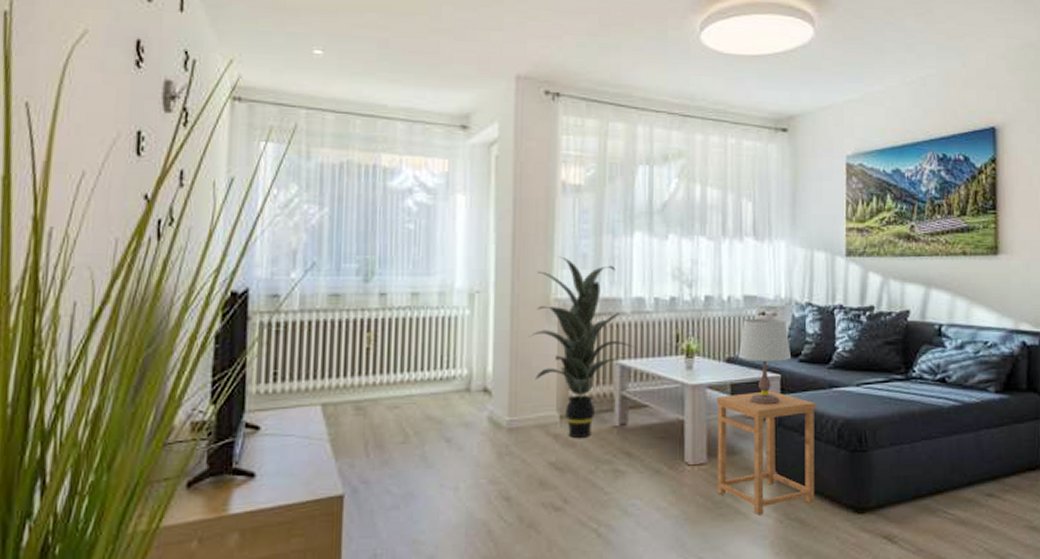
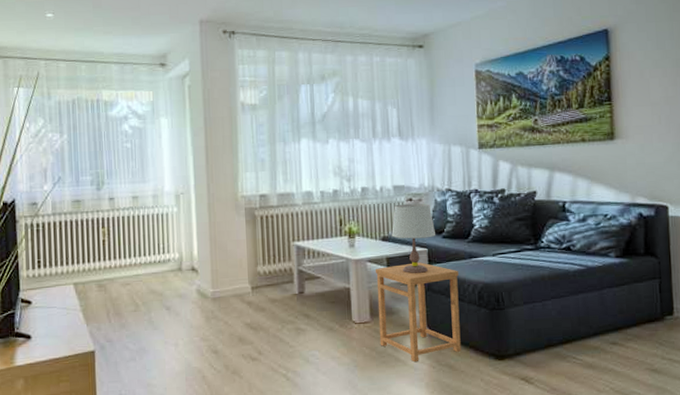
indoor plant: present [528,256,634,438] -> none [223,162,306,304]

